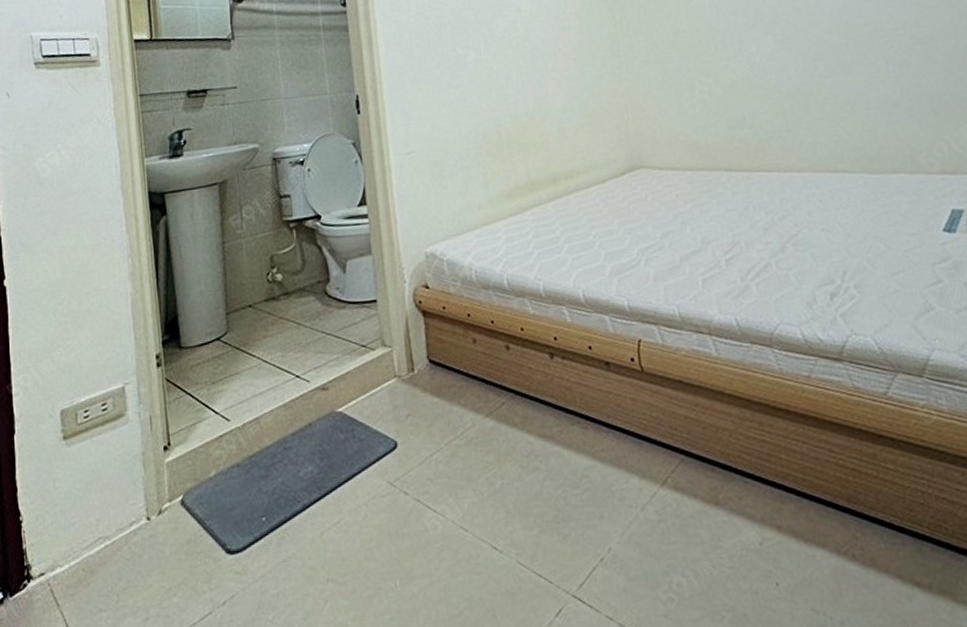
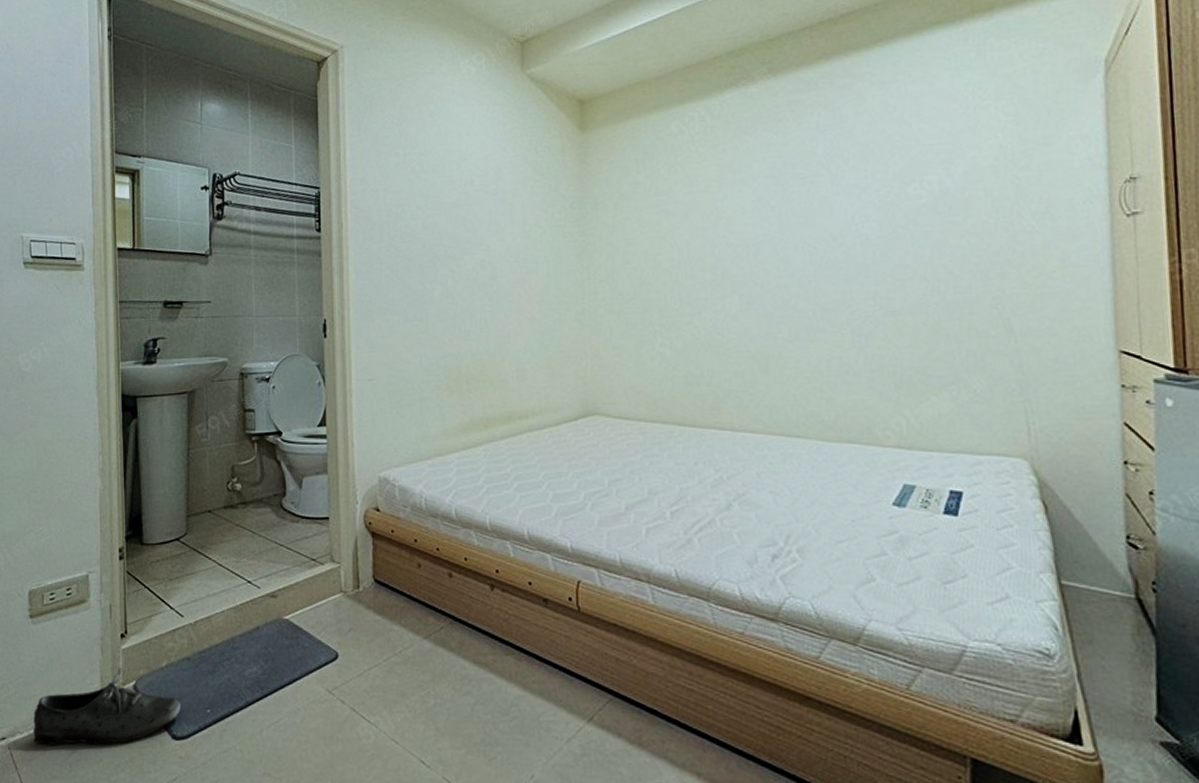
shoe: none [74,483,234,576] -> present [33,668,181,745]

